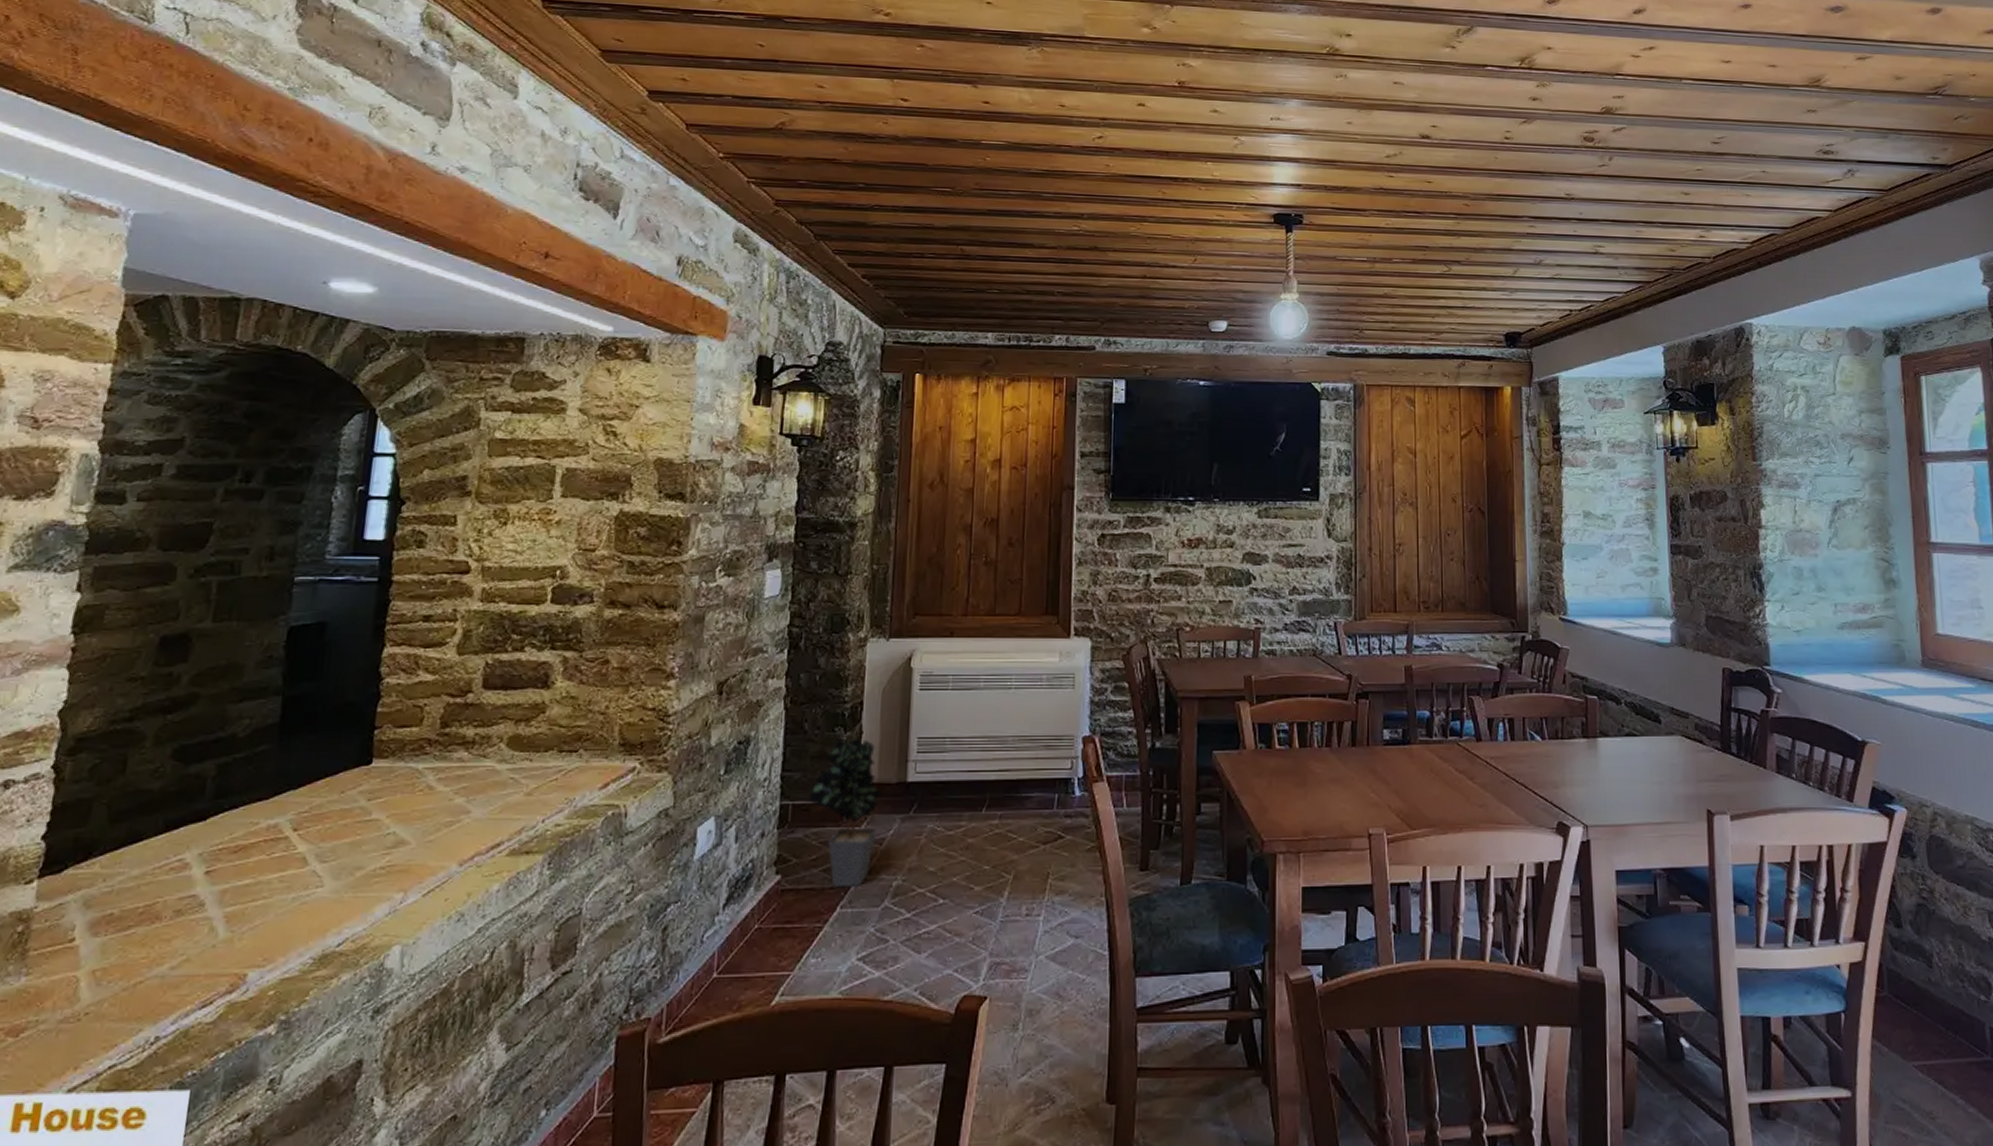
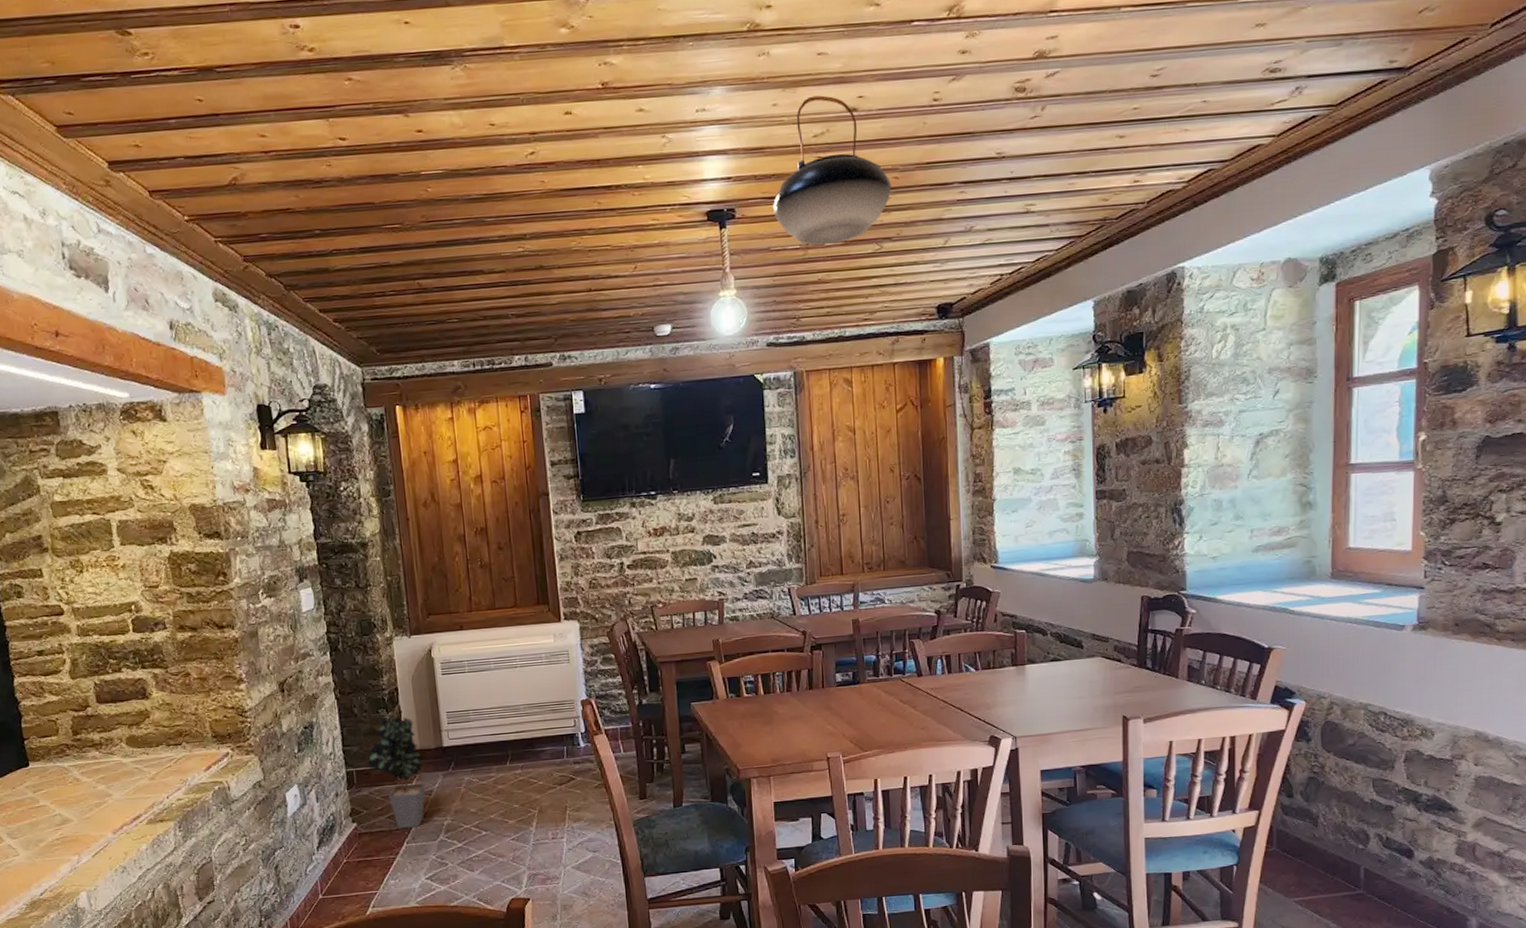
pendant light: none [1342,119,1461,261] -> present [773,95,891,246]

